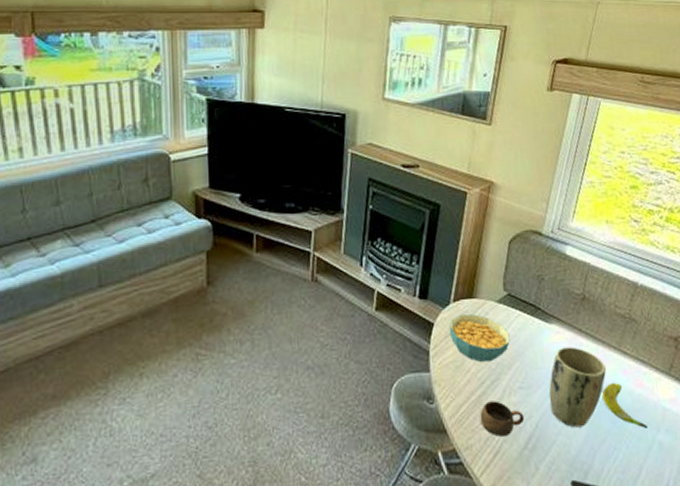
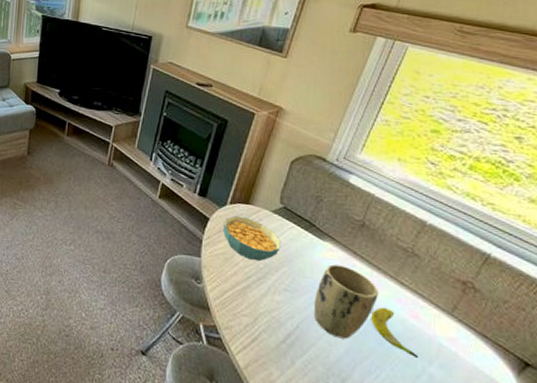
cup: present [480,400,525,437] -> none [242,294,286,328]

